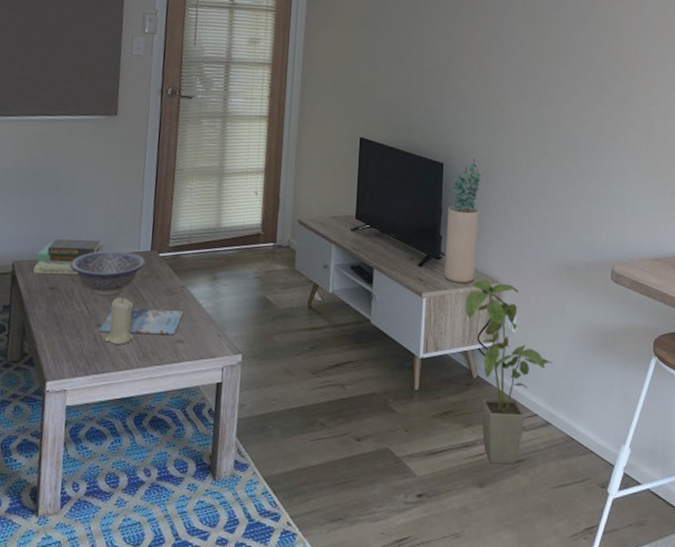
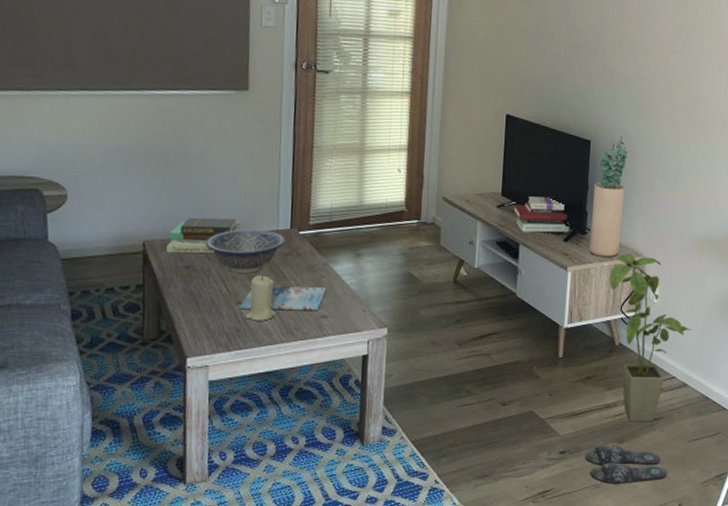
books: none [367,220,424,258] -> present [513,196,570,234]
slippers: none [443,487,532,534] -> present [585,444,667,484]

